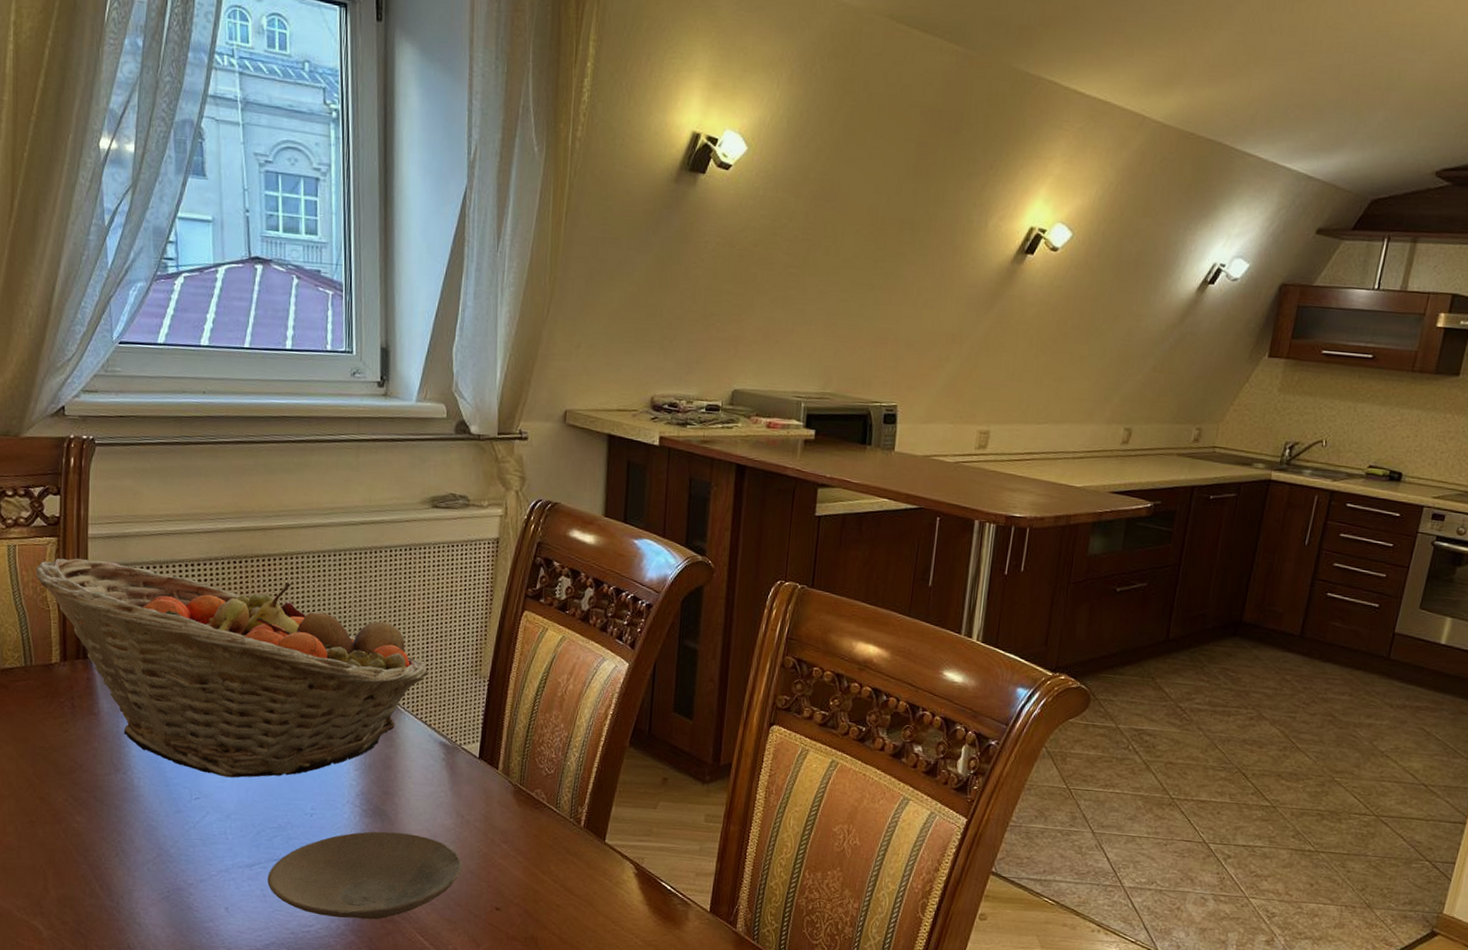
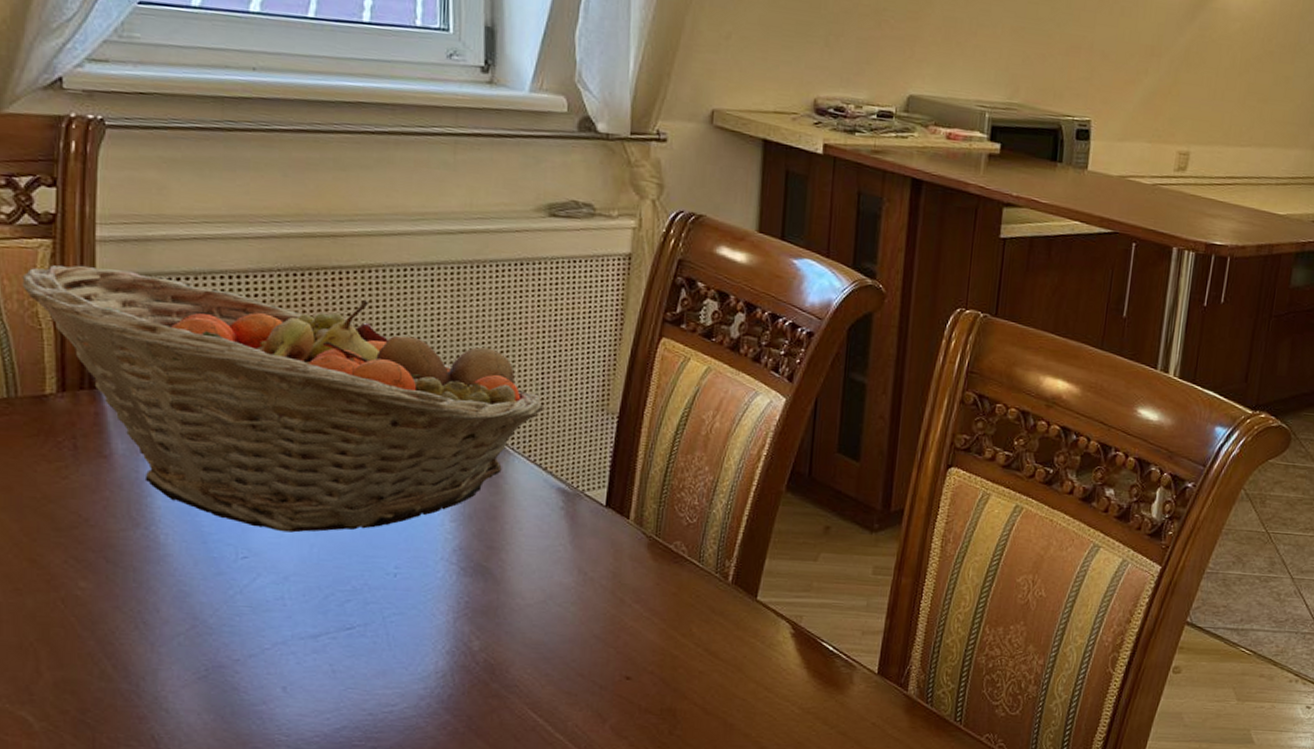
plate: present [267,831,462,920] -> none [337,592,585,696]

